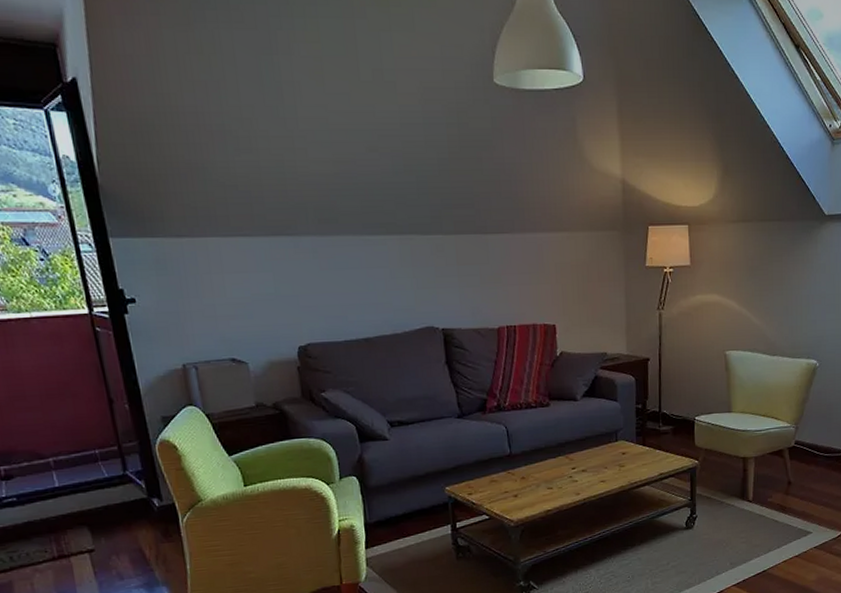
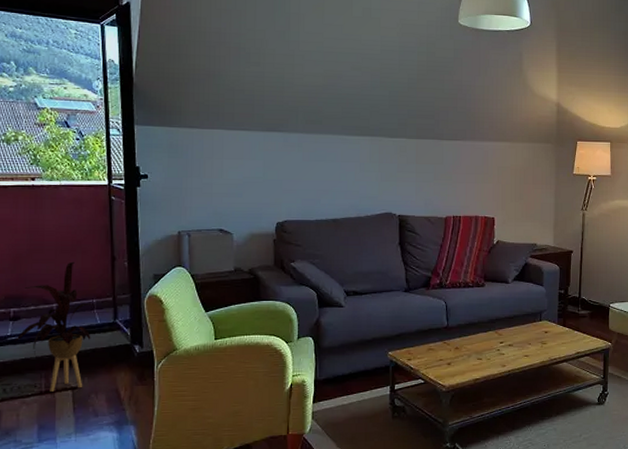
house plant: none [11,407,101,556] -> present [14,261,96,392]

